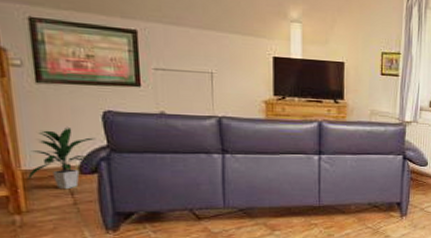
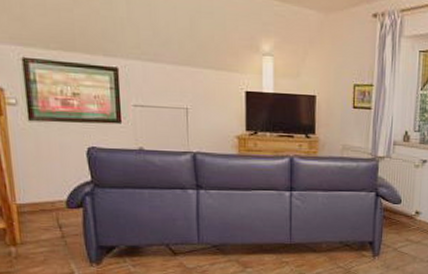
indoor plant: present [27,126,96,190] -> none [21,162,81,223]

